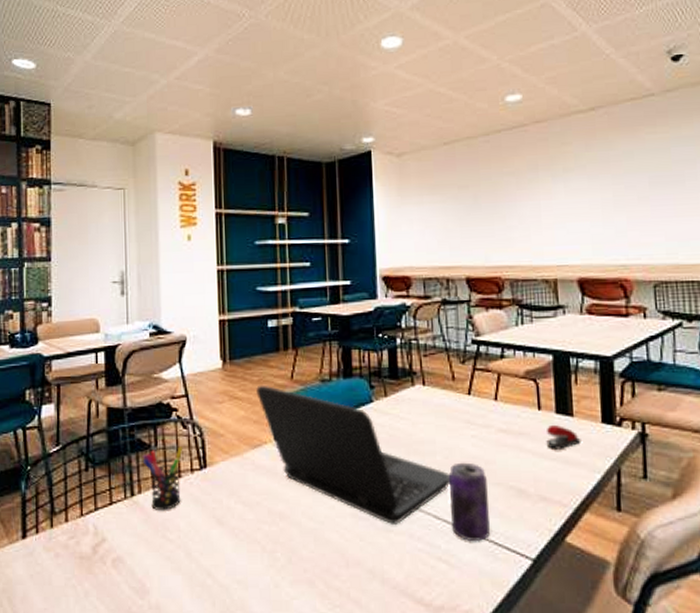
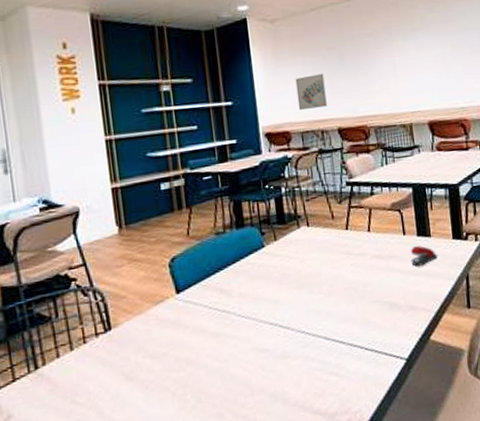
pen holder: present [142,446,183,510] -> none [43,313,88,379]
laptop: present [256,385,450,524] -> none [154,244,336,351]
wall art: none [420,215,455,253] -> present [295,74,327,110]
beverage can: present [448,462,491,542] -> none [334,287,372,354]

